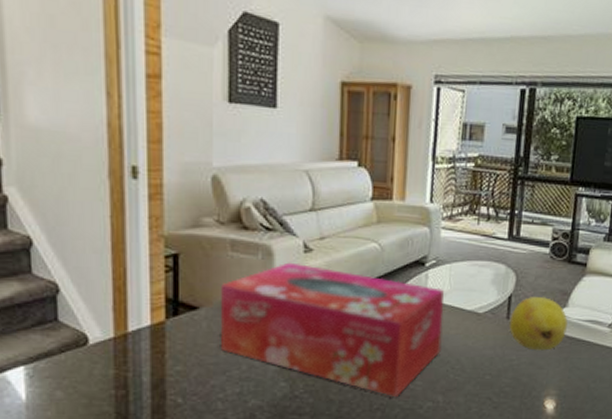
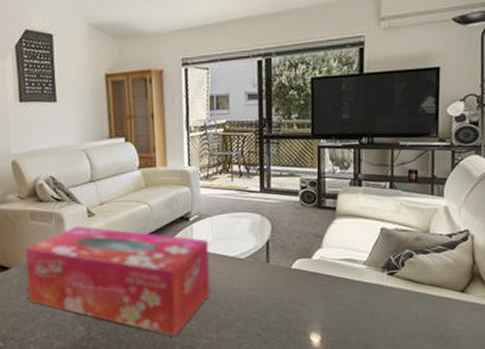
fruit: present [509,297,568,351] -> none [269,241,324,289]

